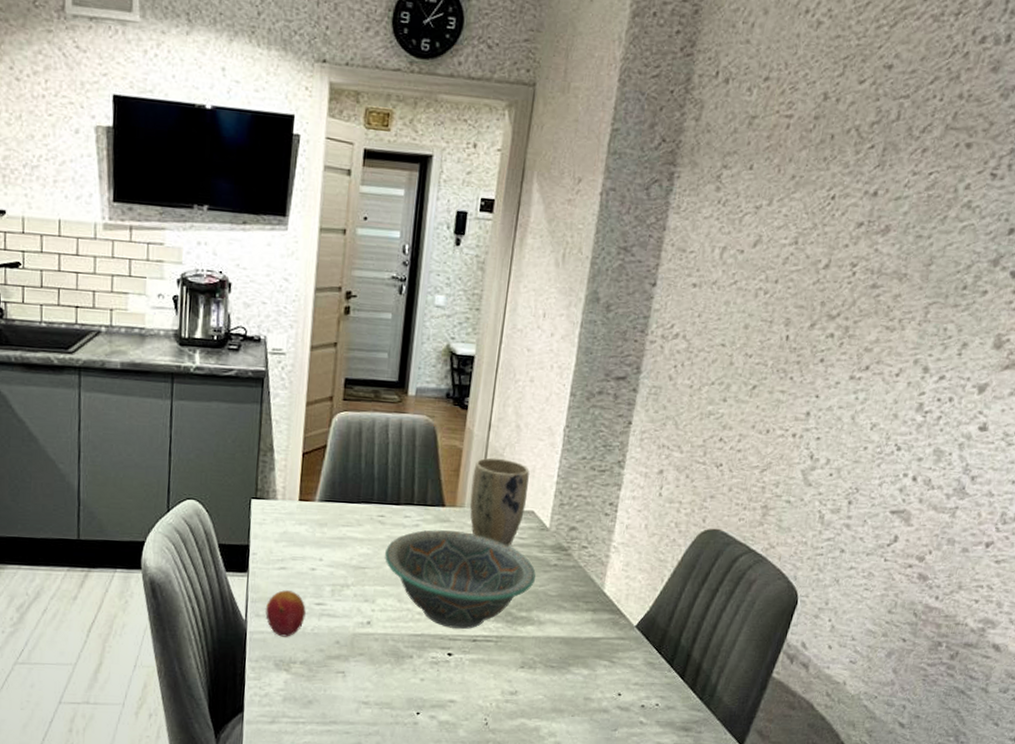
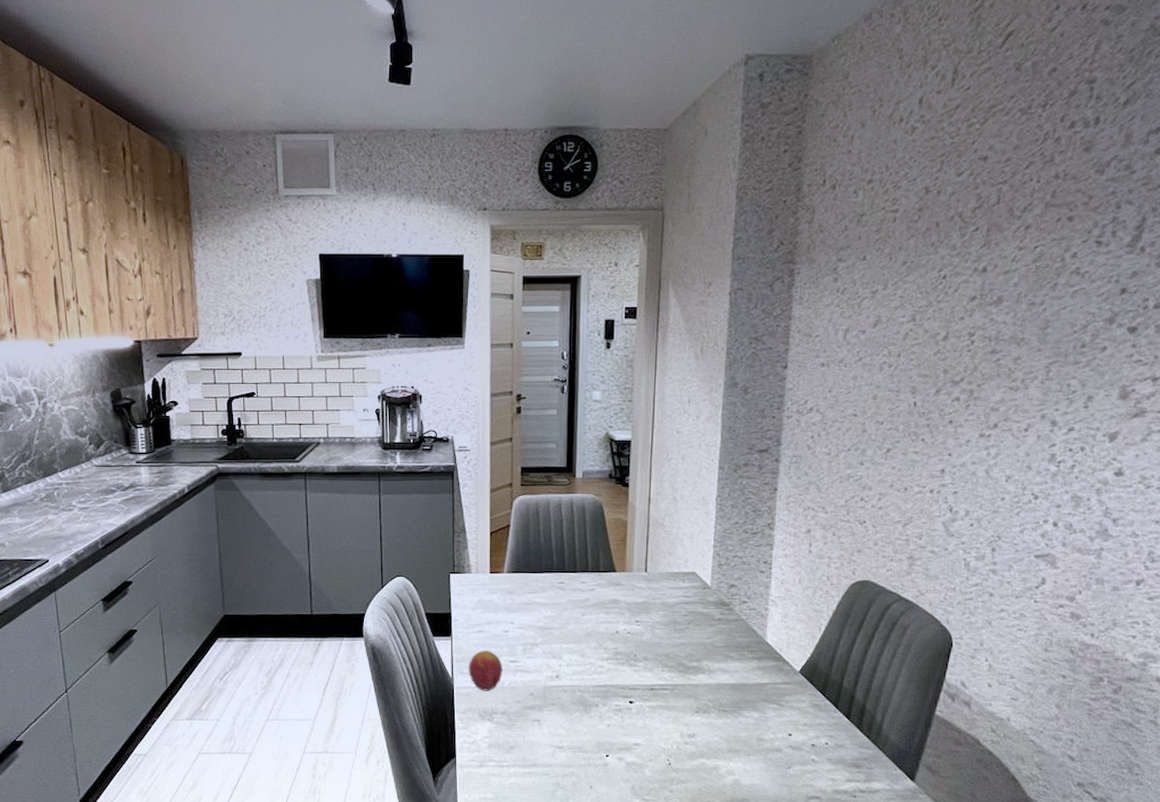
decorative bowl: present [385,529,536,629] -> none [567,593,702,679]
plant pot: present [470,457,530,546] -> none [637,527,688,604]

